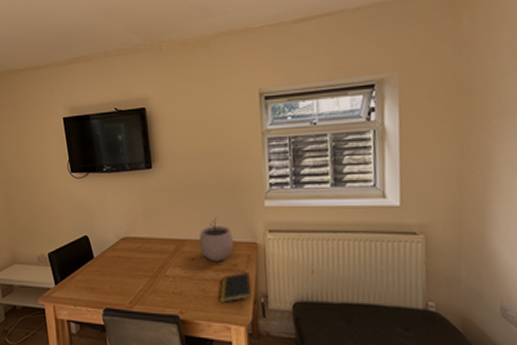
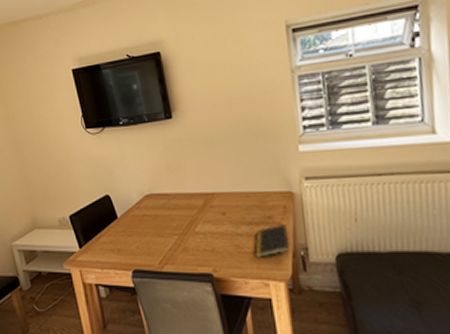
plant pot: present [200,218,233,261] -> none [229,168,267,214]

